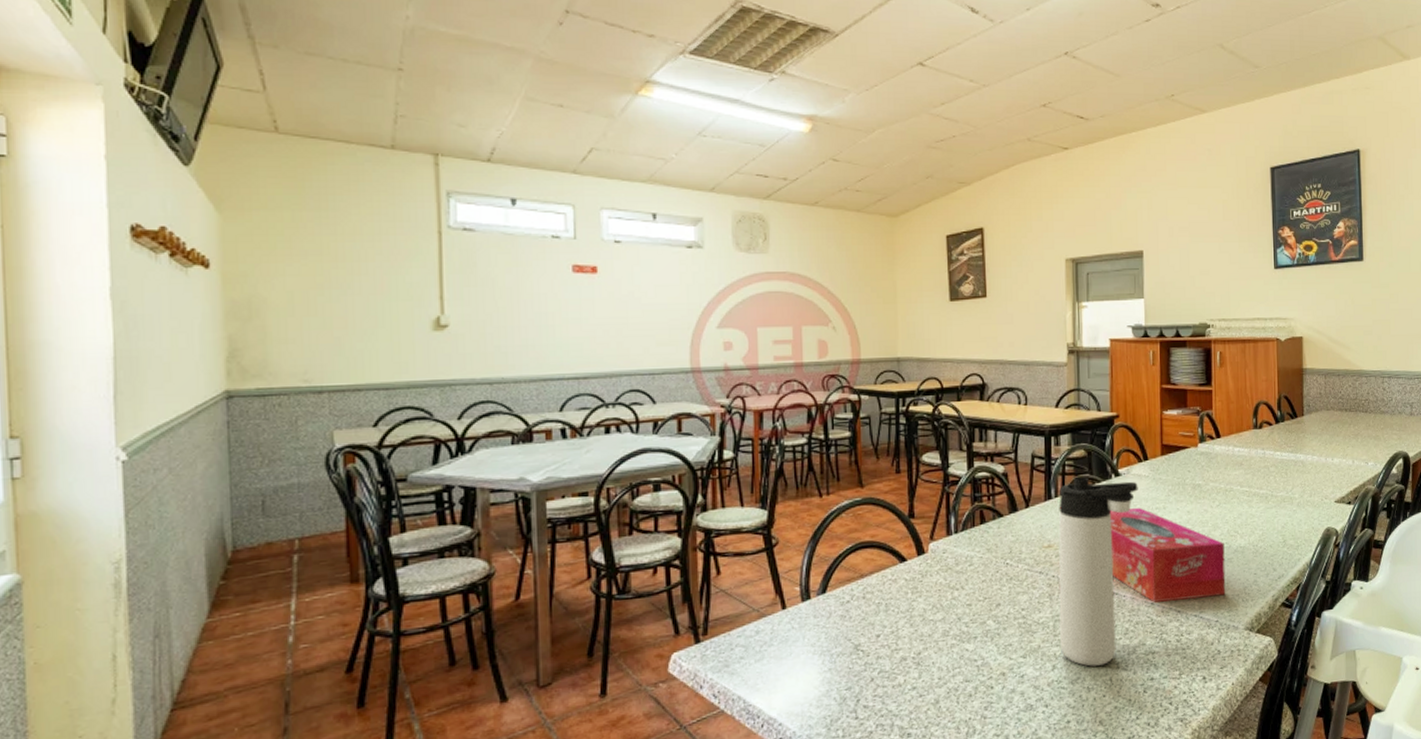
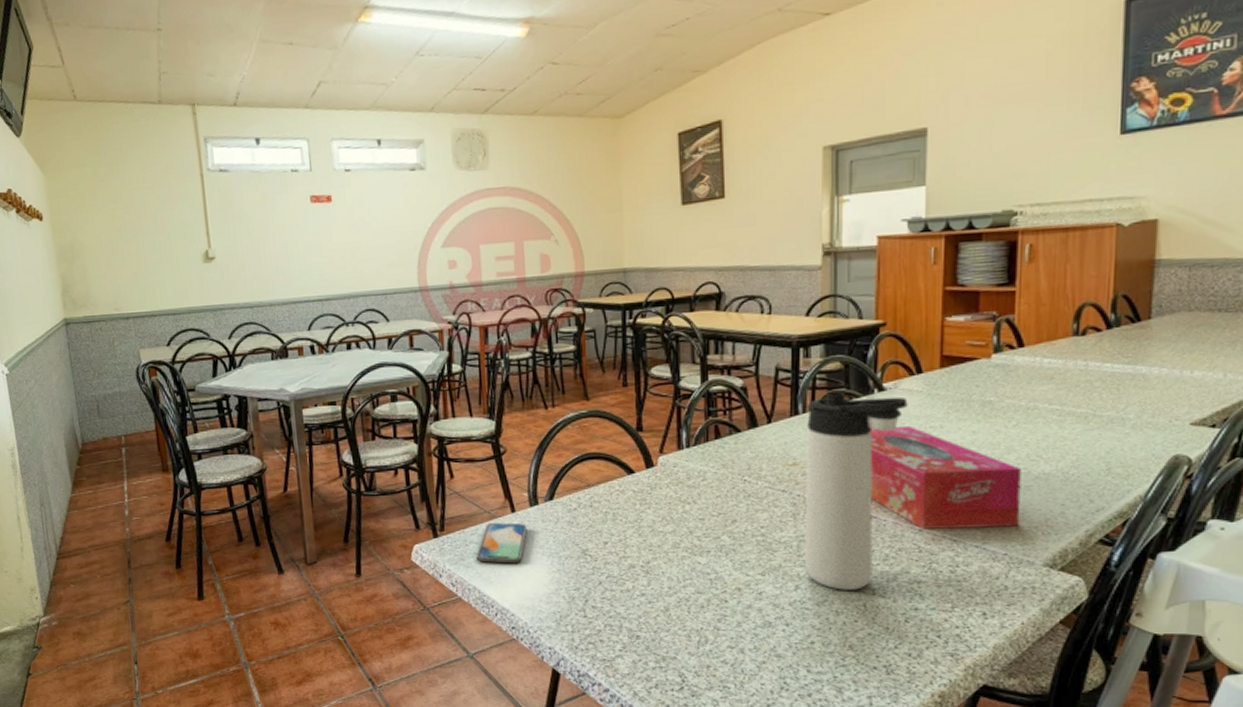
smartphone: none [742,620,798,668] -> present [476,523,527,564]

